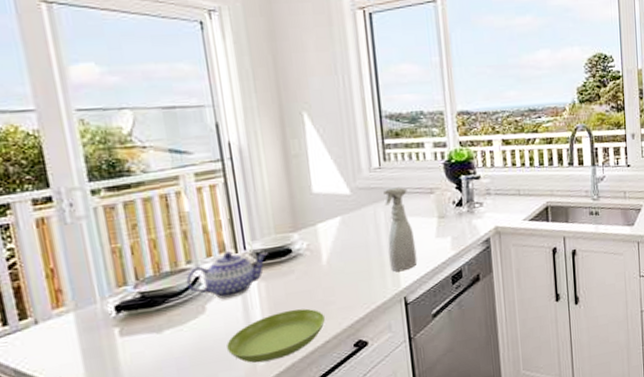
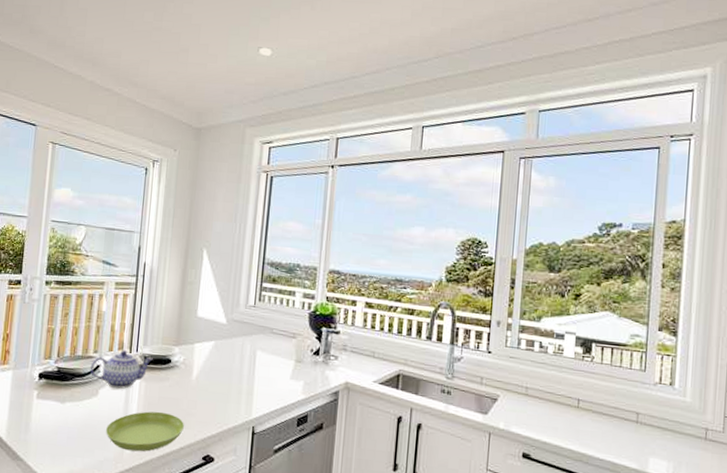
spray bottle: present [383,187,418,272] -> none [246,325,273,403]

